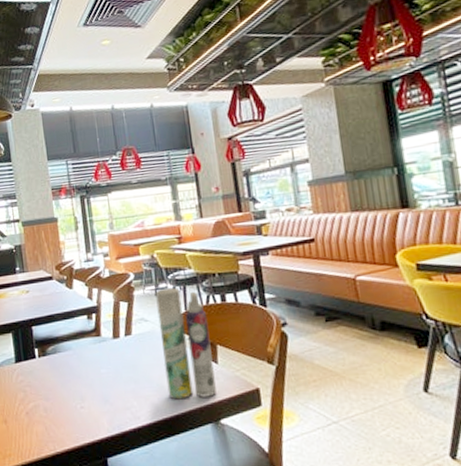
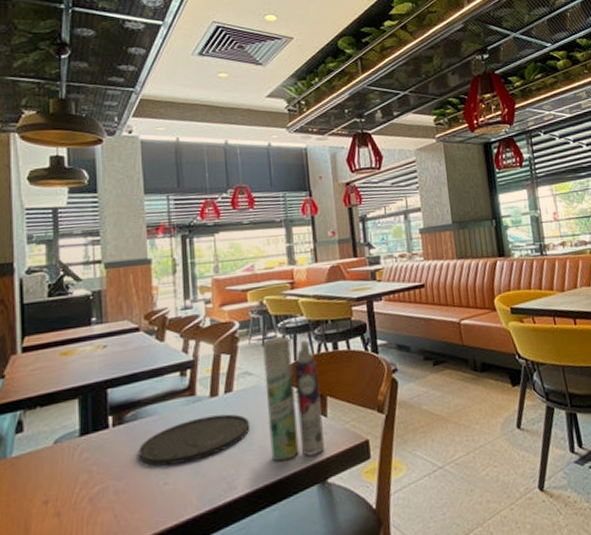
plate: none [59,354,149,393] -> present [138,414,250,466]

